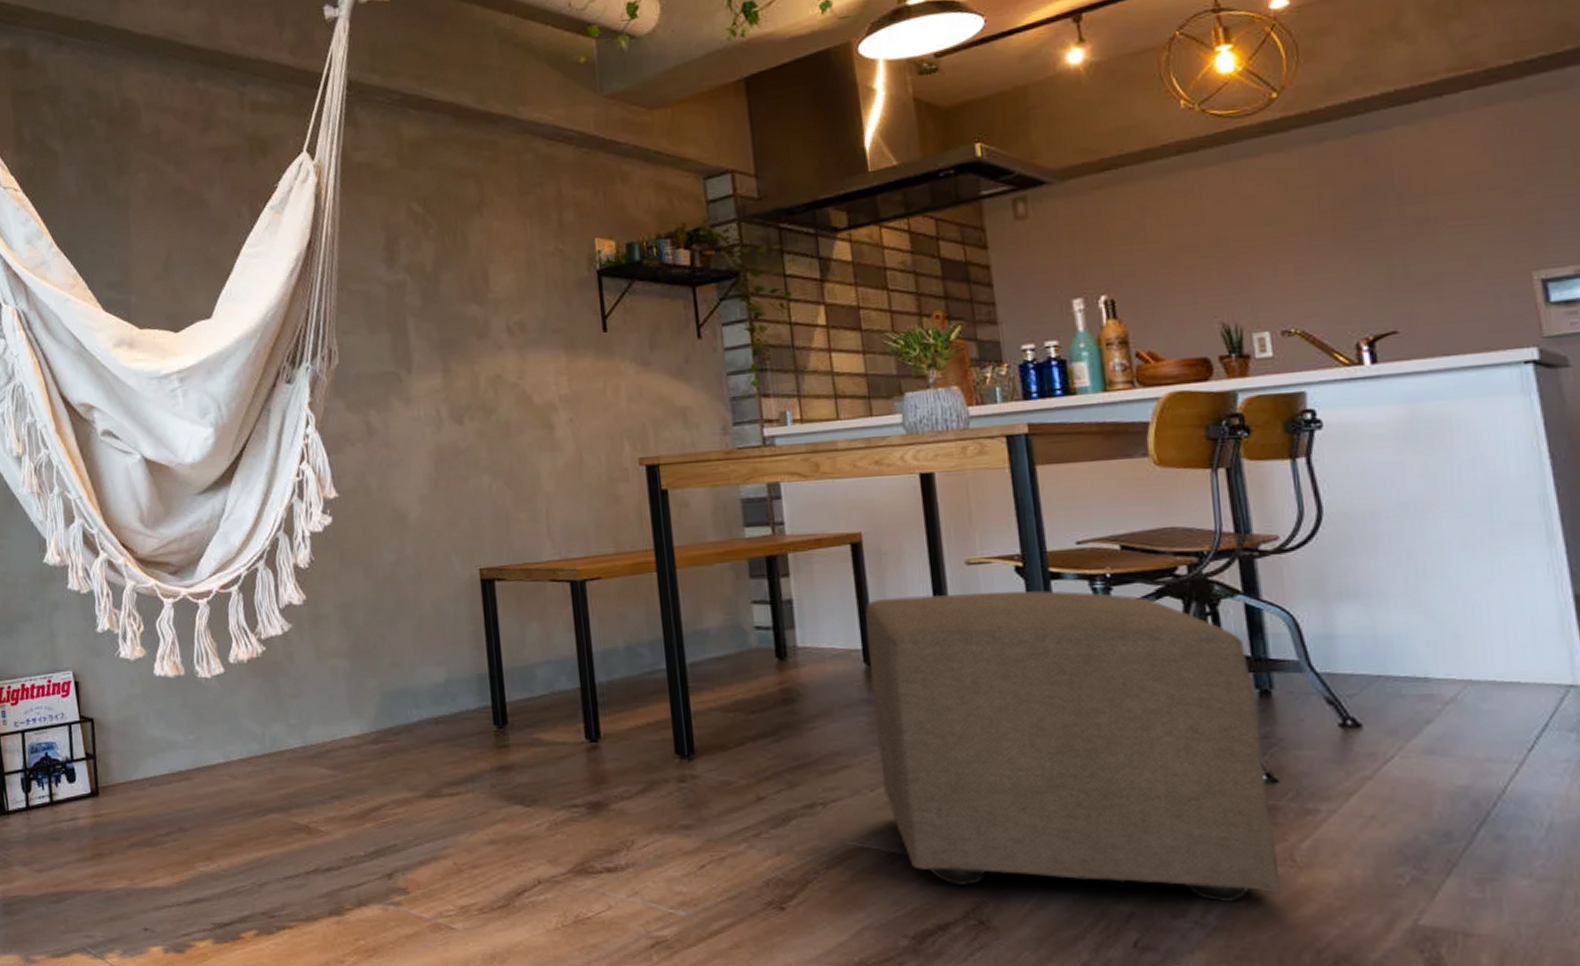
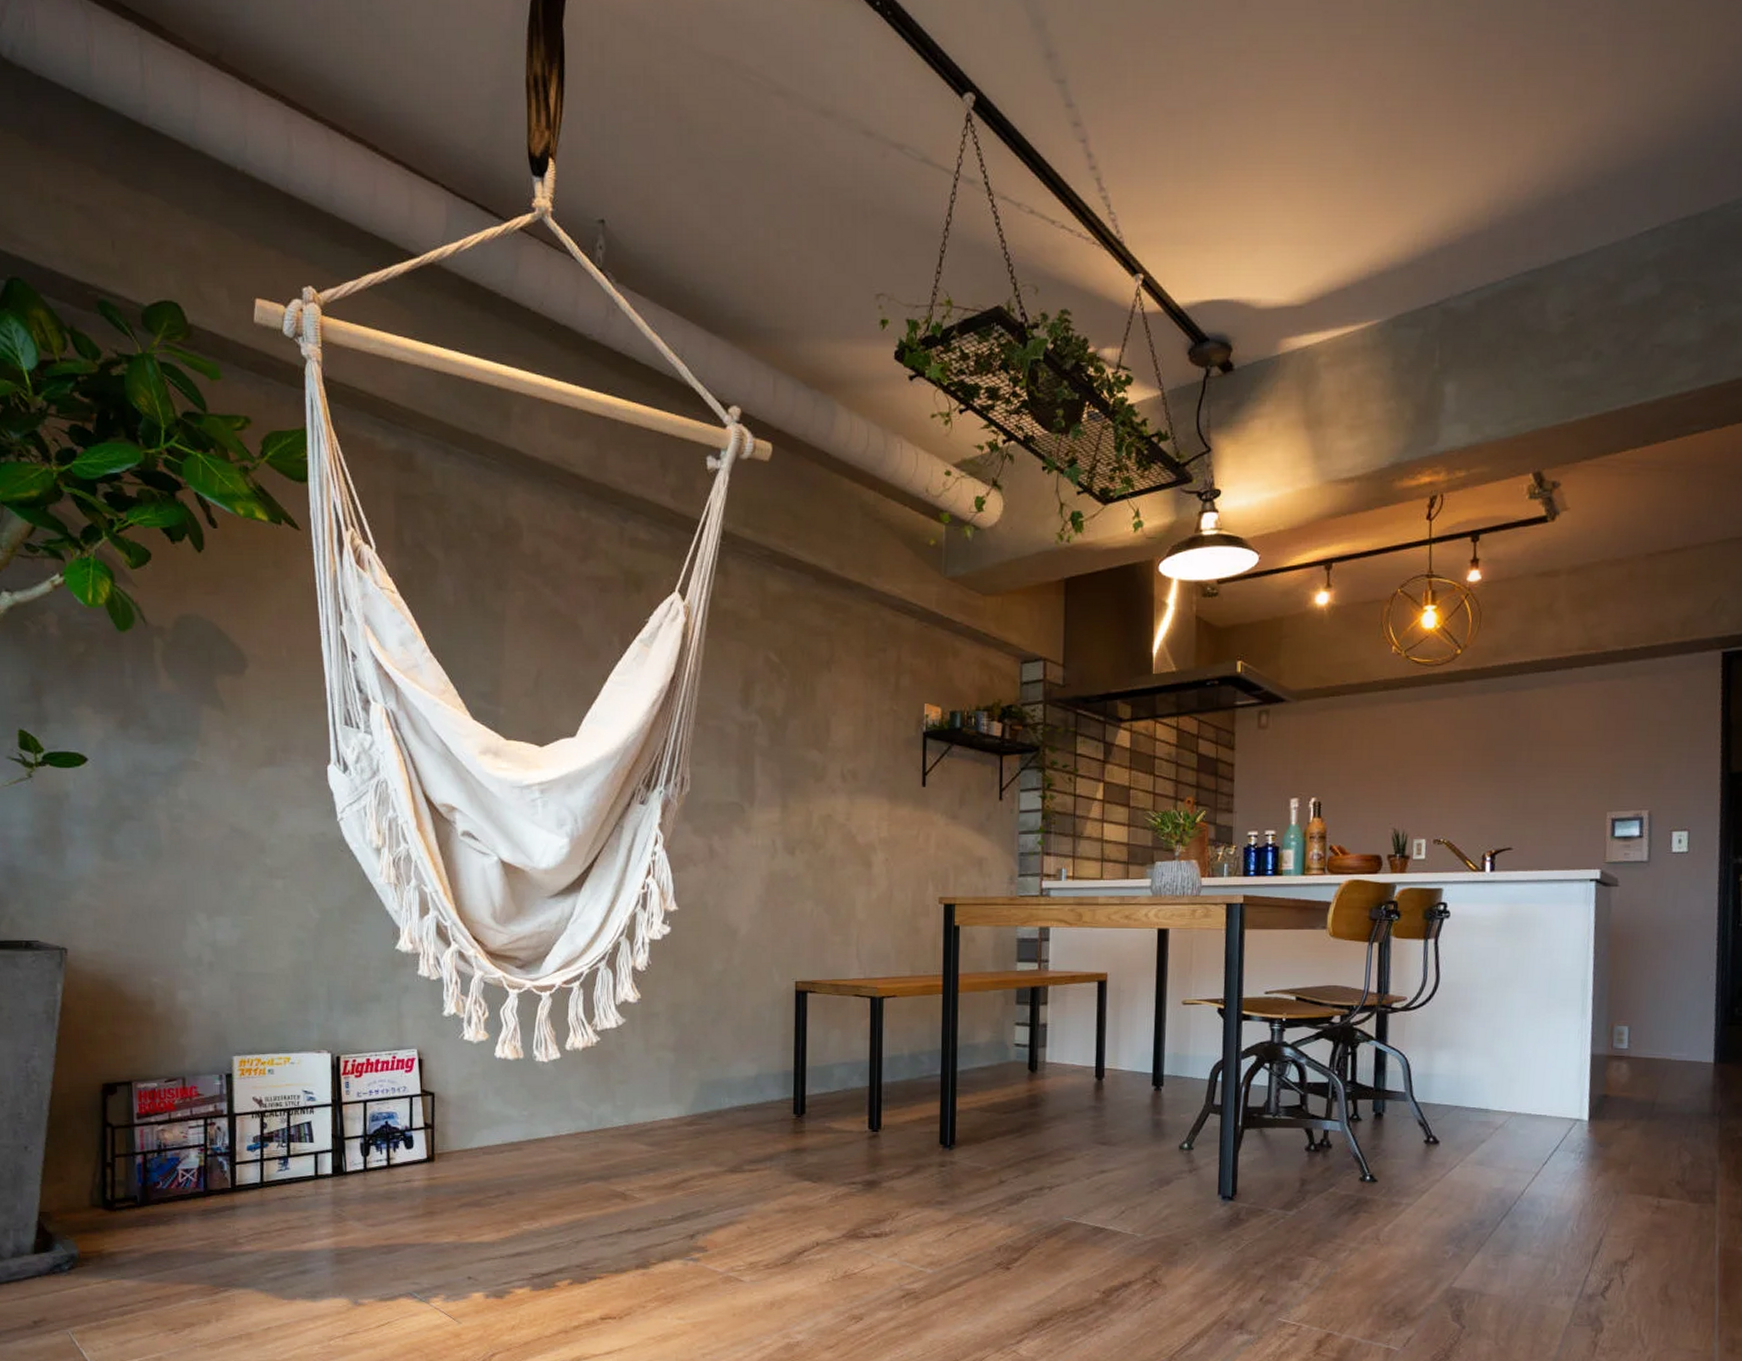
ottoman: present [865,590,1281,902] -> none [1096,1026,1371,1269]

